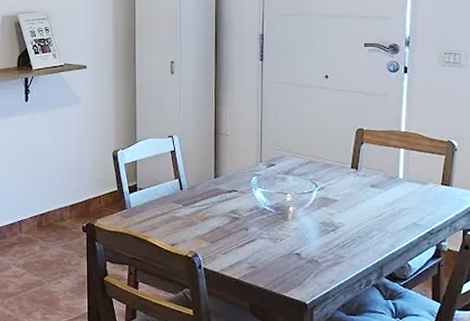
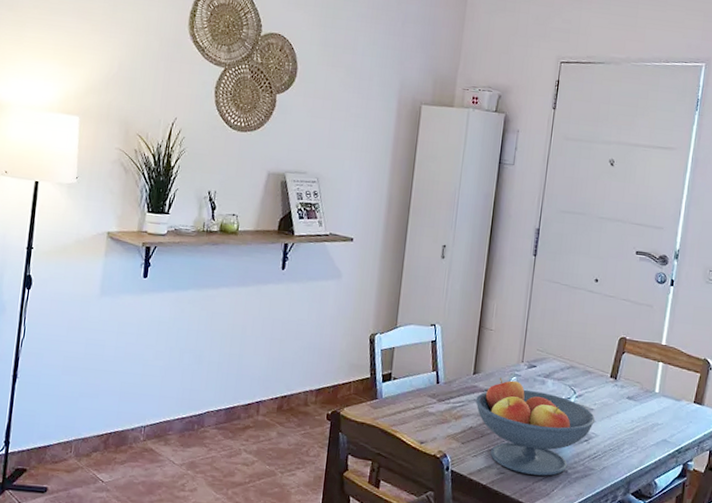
fruit bowl: none [220,178,341,267] -> present [476,377,596,476]

